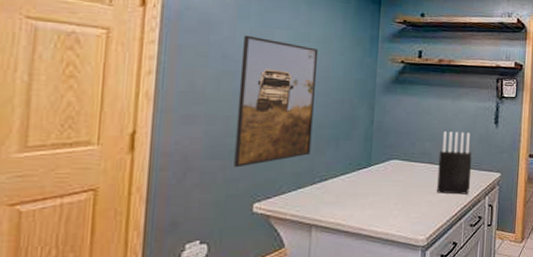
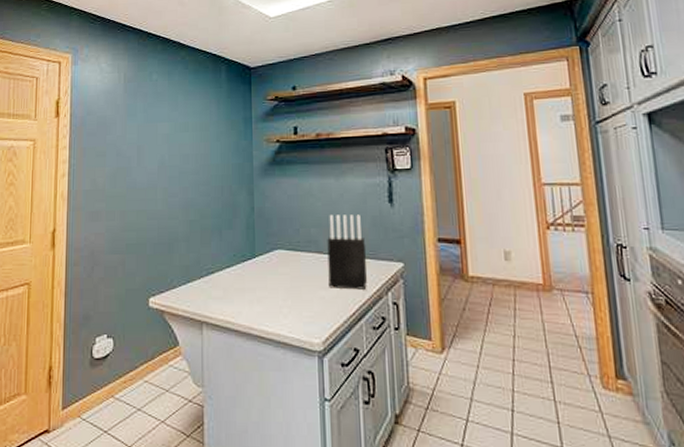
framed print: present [234,35,319,168] -> none [131,132,197,261]

